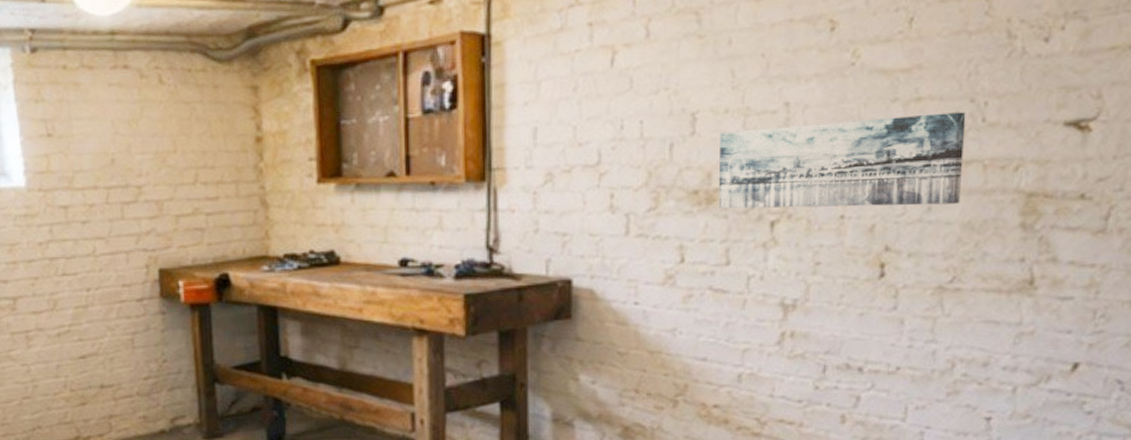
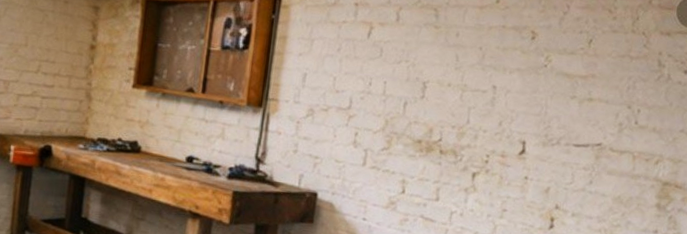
wall art: present [718,112,966,209] -> none [435,99,624,182]

